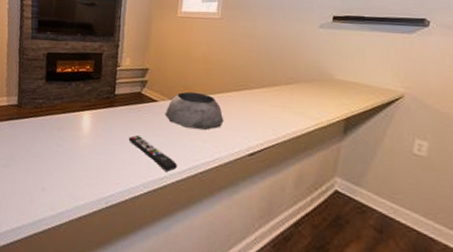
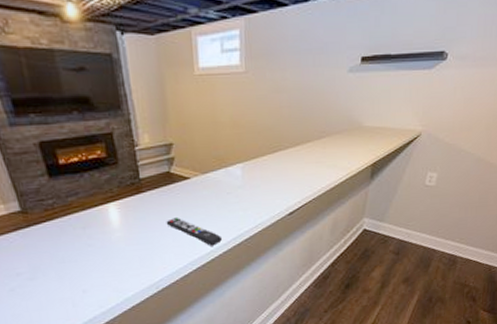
plant pot: present [165,91,224,130] -> none [200,161,262,200]

